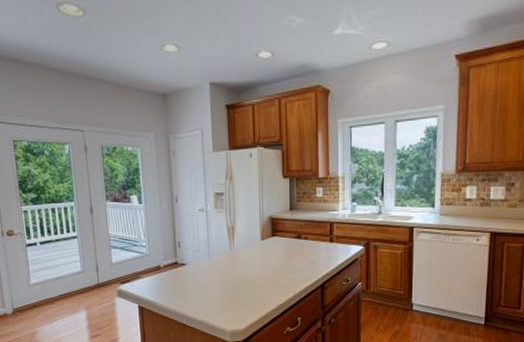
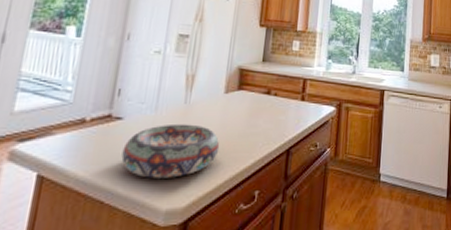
decorative bowl: none [191,266,264,308] -> present [121,123,220,178]

